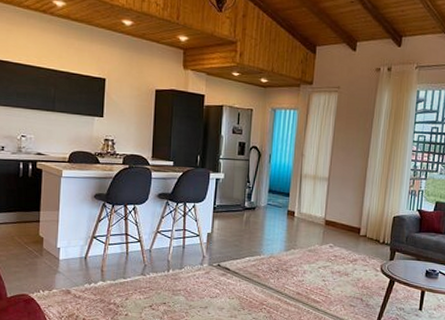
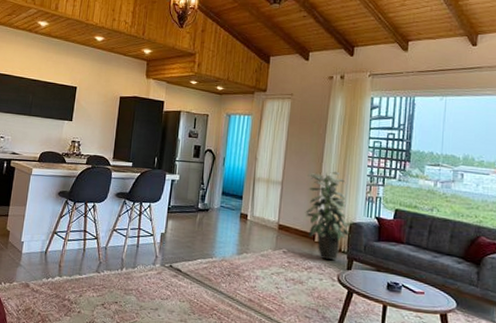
indoor plant: none [351,166,397,252] -> present [305,171,354,260]

